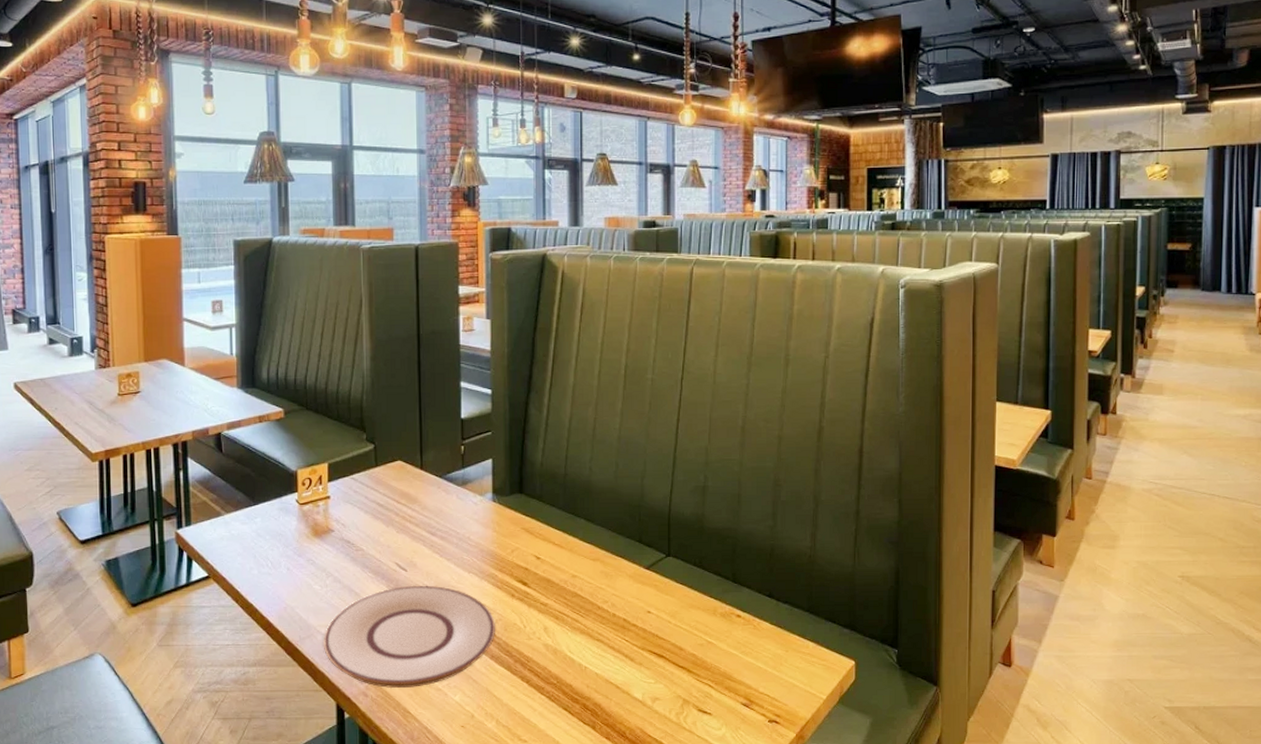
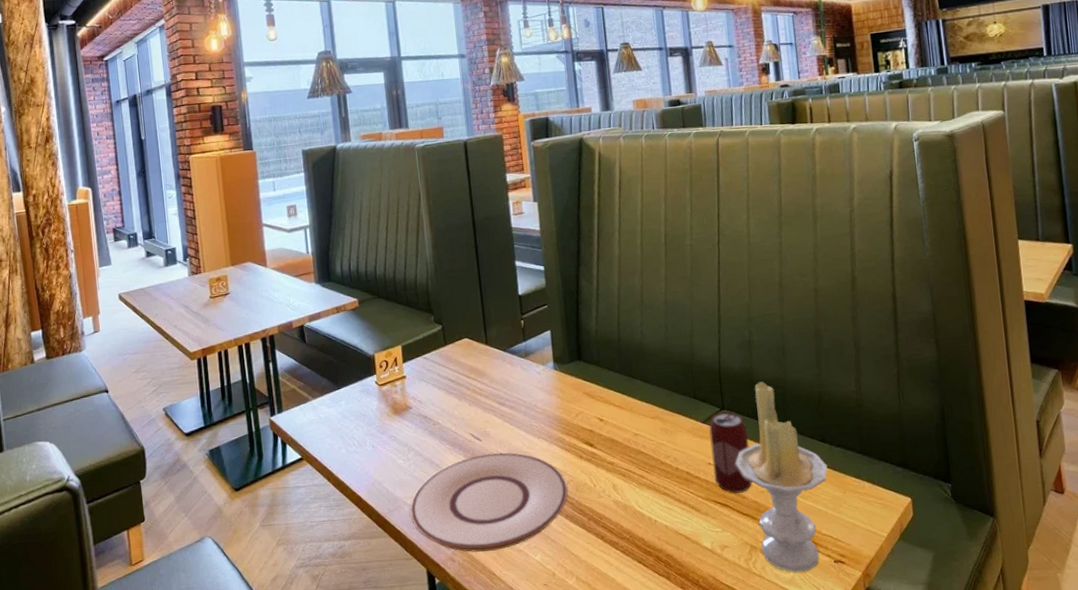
beverage can: none [652,558,693,644] -> present [709,411,753,493]
candle: none [675,530,772,730] -> present [735,382,828,573]

